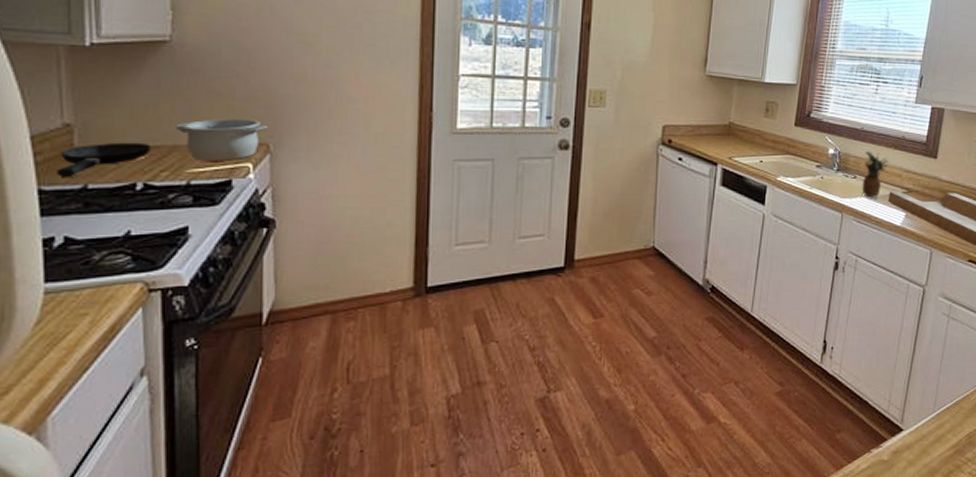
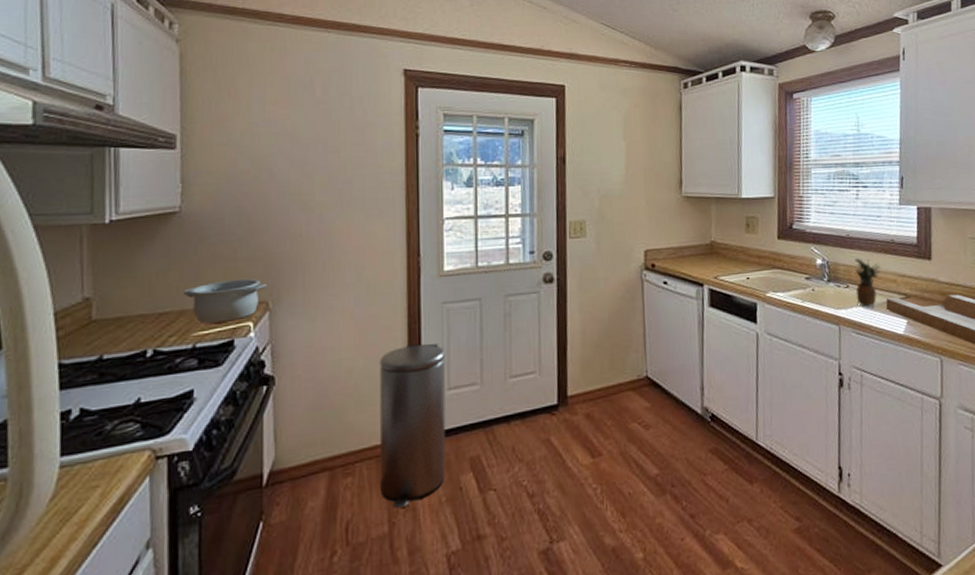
frying pan: present [57,142,150,177] -> none [76,310,160,350]
pedal bin: none [382,199,455,353] -> present [379,343,446,508]

